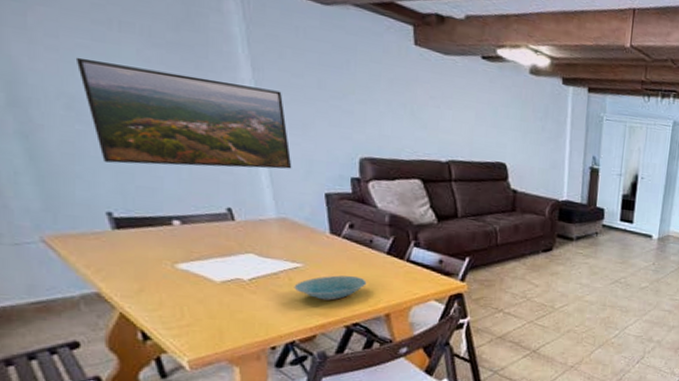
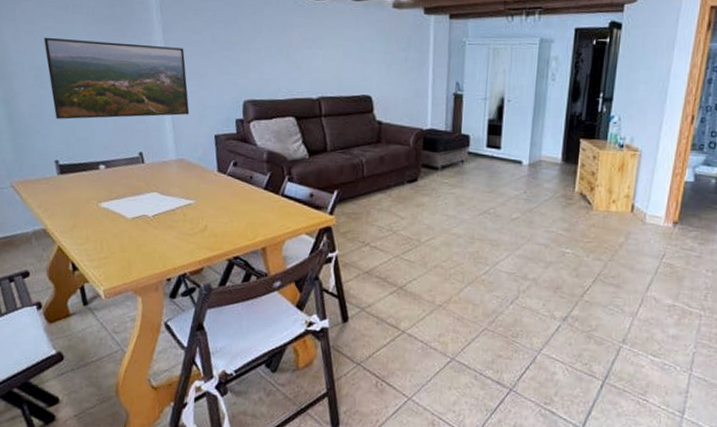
bowl: present [294,275,367,301] -> none [187,210,247,235]

